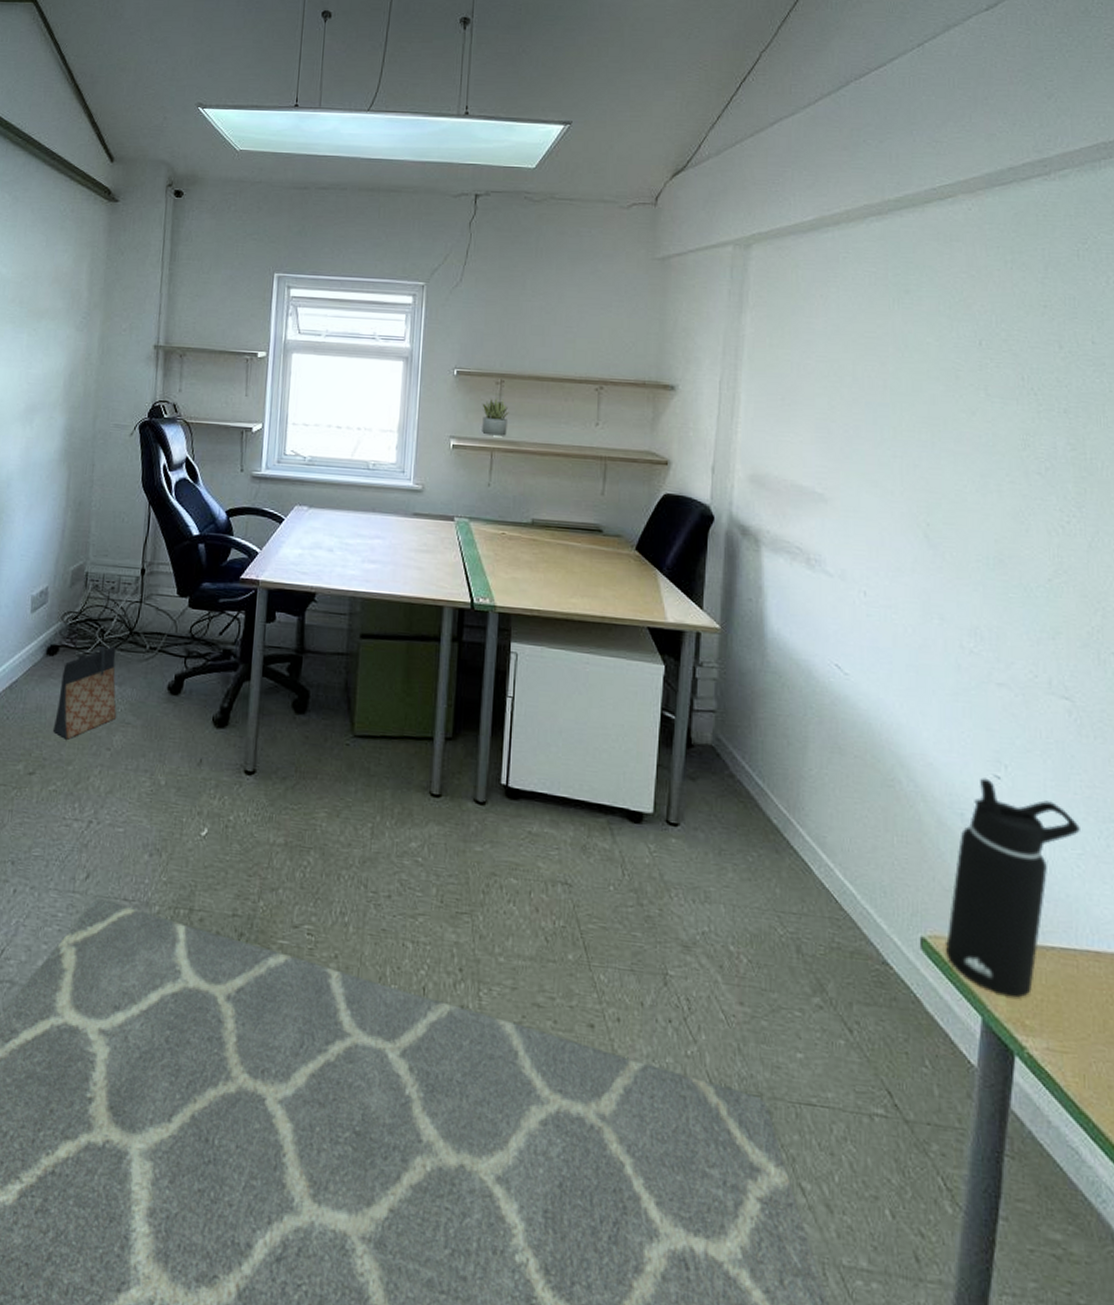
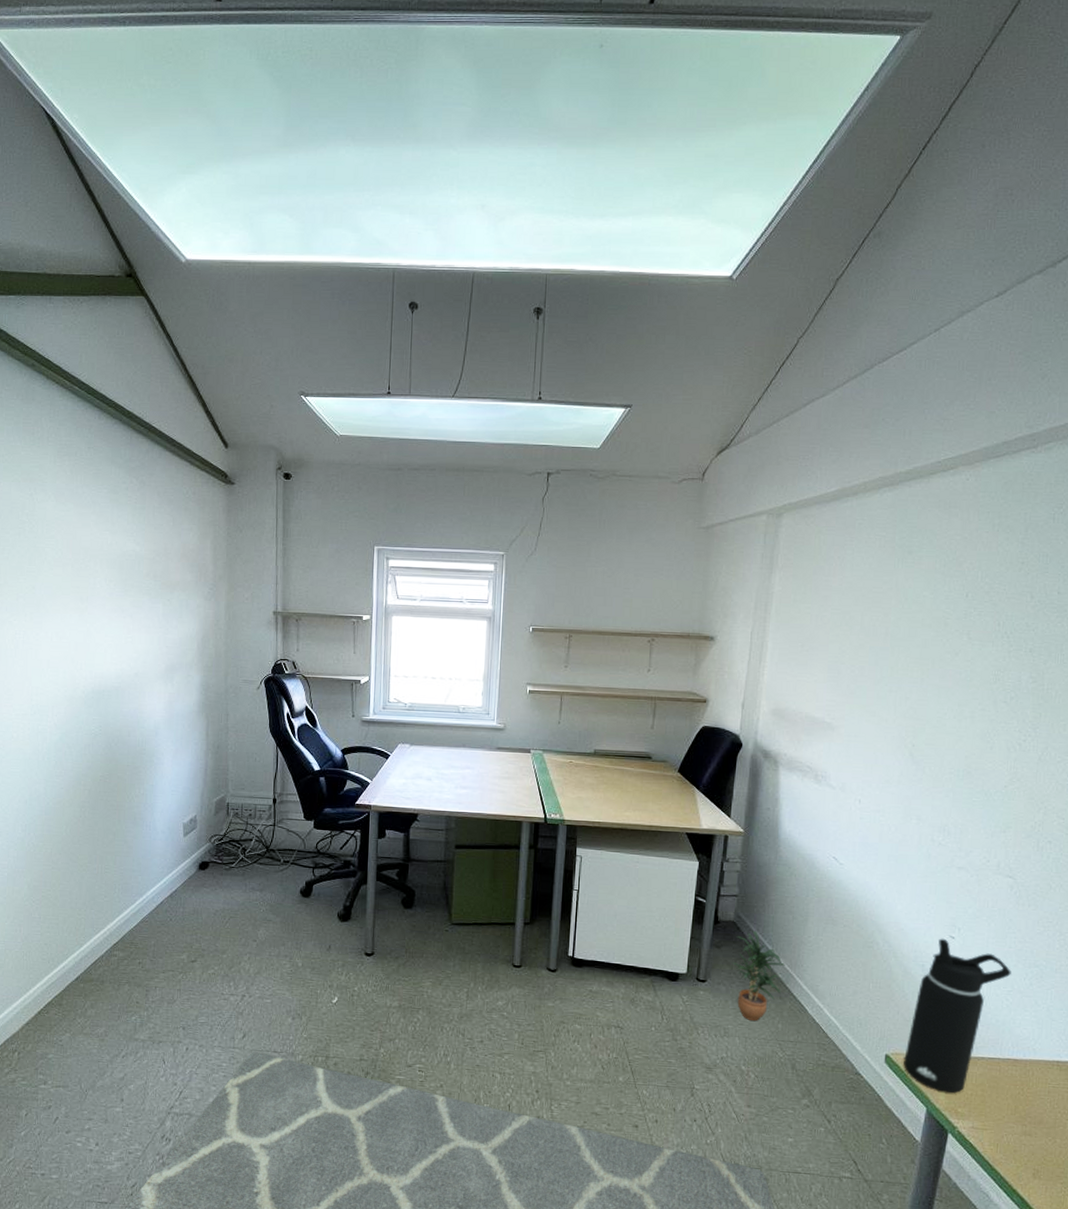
bag: present [52,645,117,740] -> none [208,861,259,935]
succulent plant: present [482,397,509,436] -> none [553,650,576,682]
potted plant: none [711,758,781,884] -> present [732,930,785,1022]

